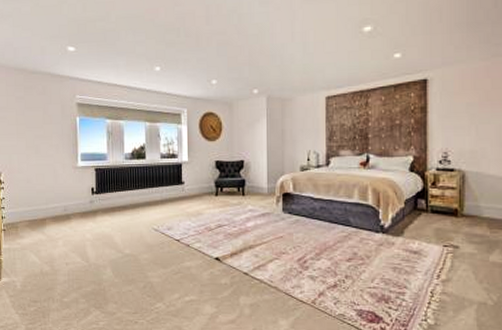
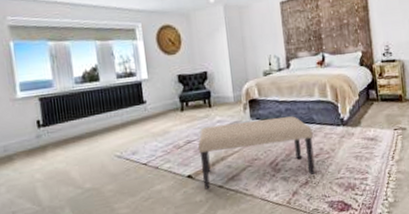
bench: none [227,214,347,278] -> present [197,116,315,190]

